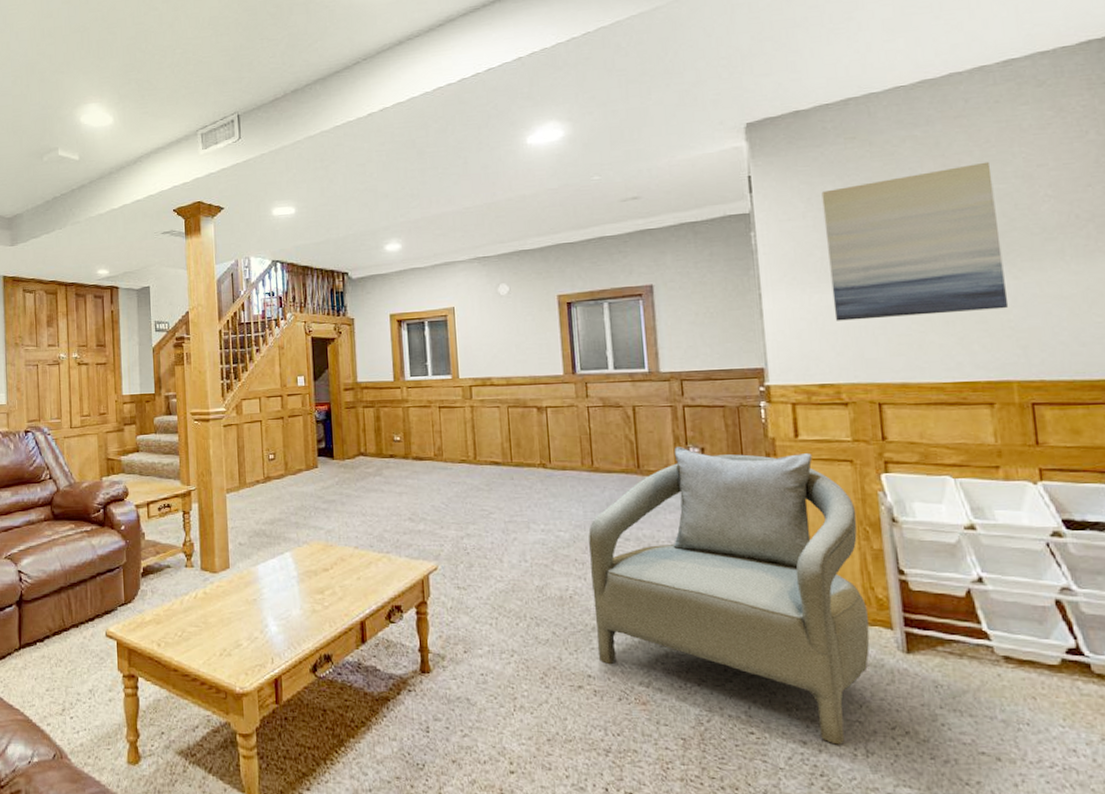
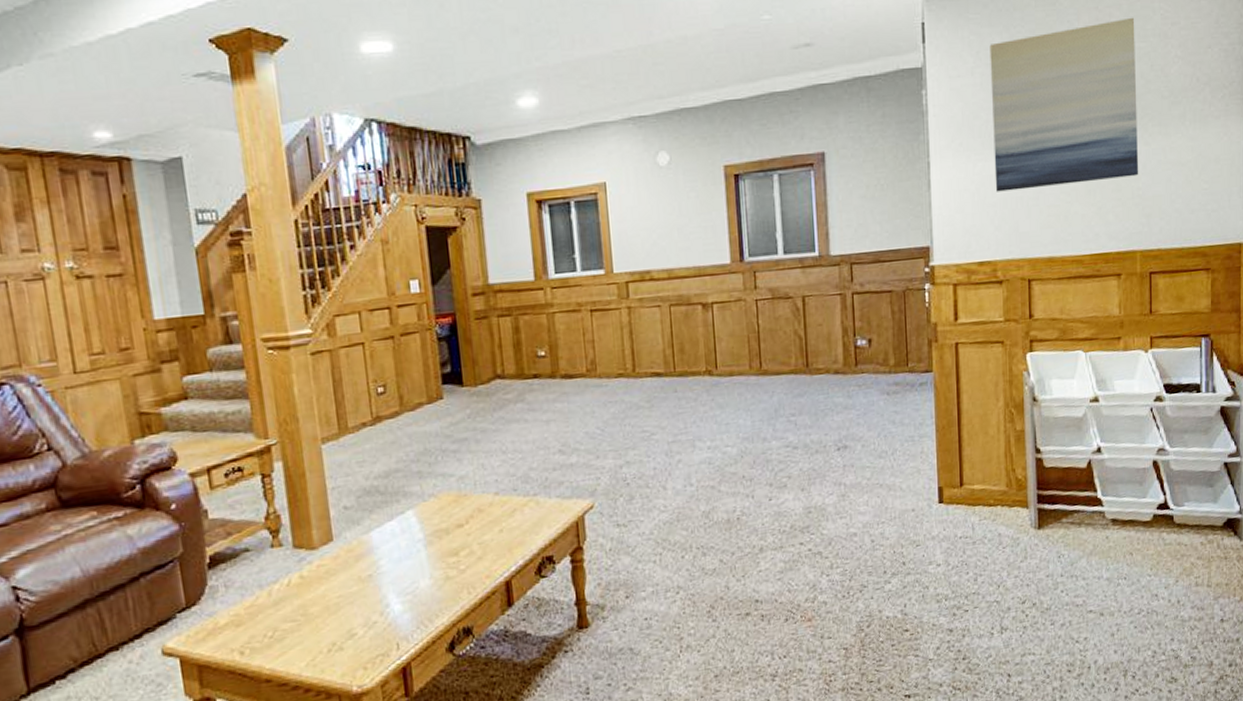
armchair: present [588,447,870,745] -> none [756,337,1009,627]

